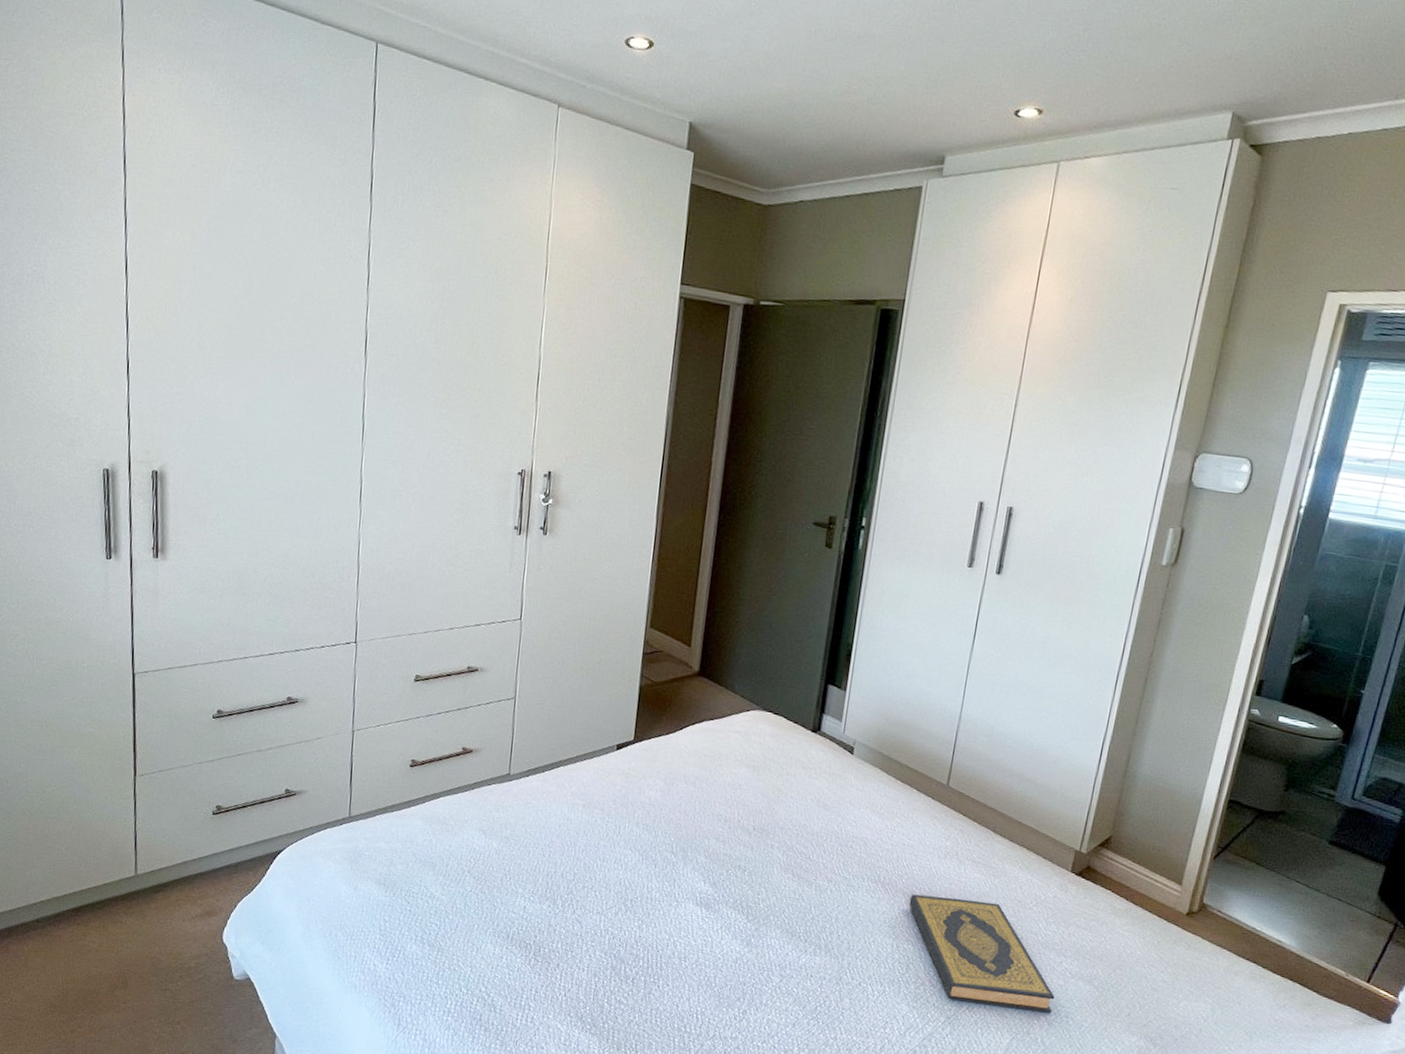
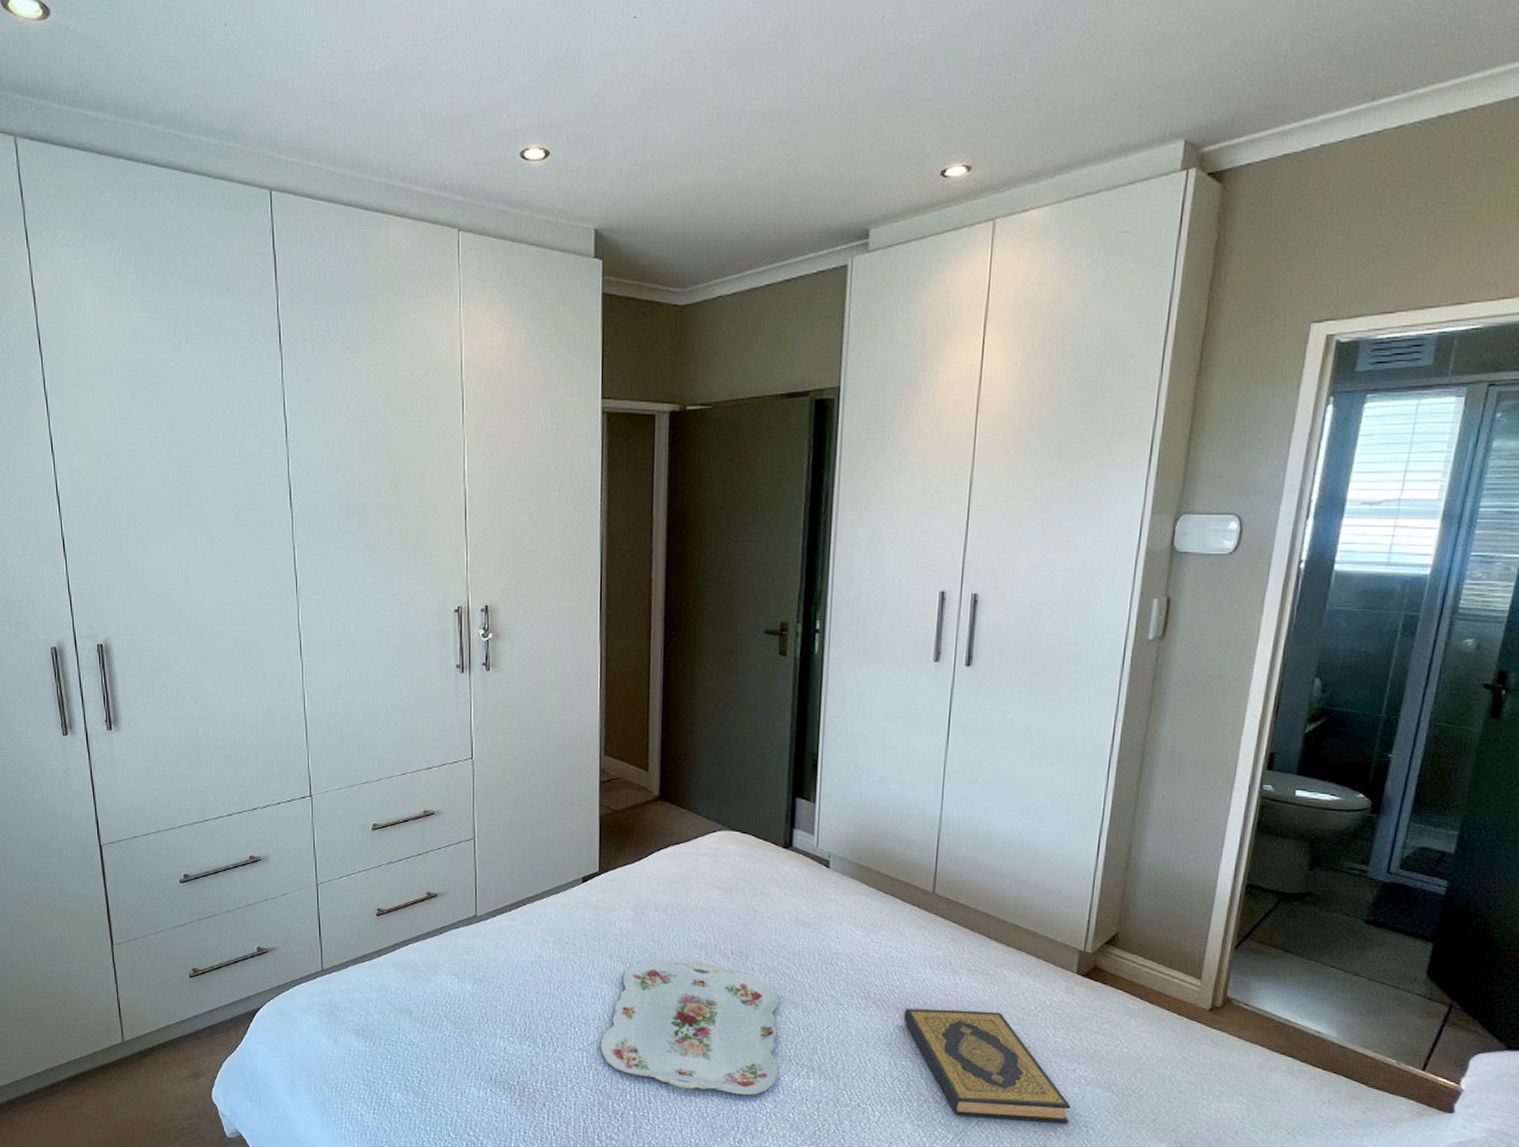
serving tray: none [618,831,795,969] -> present [600,961,779,1096]

